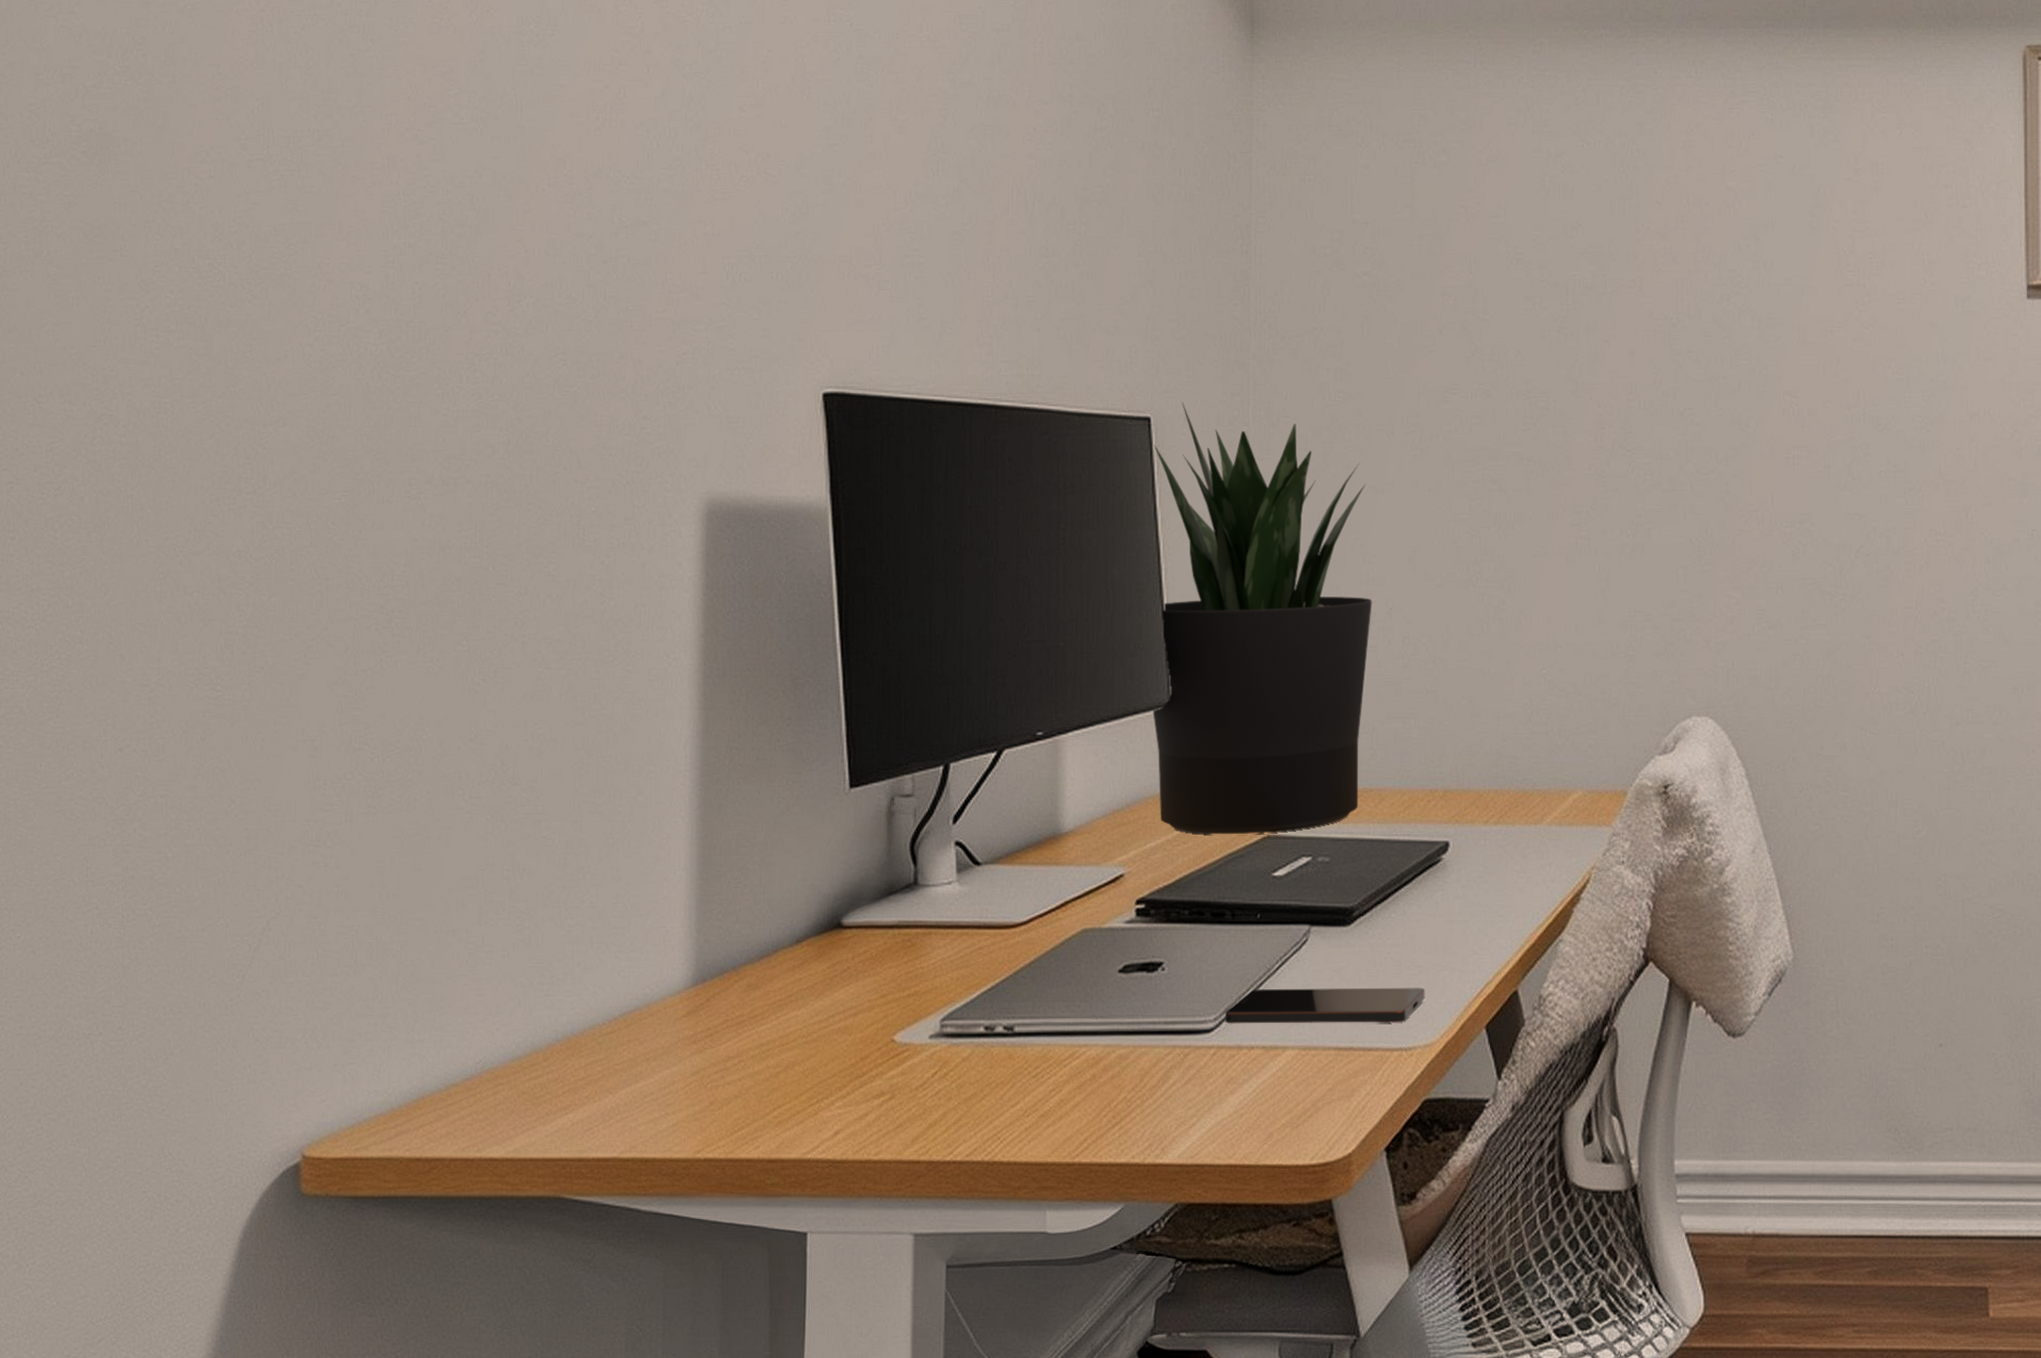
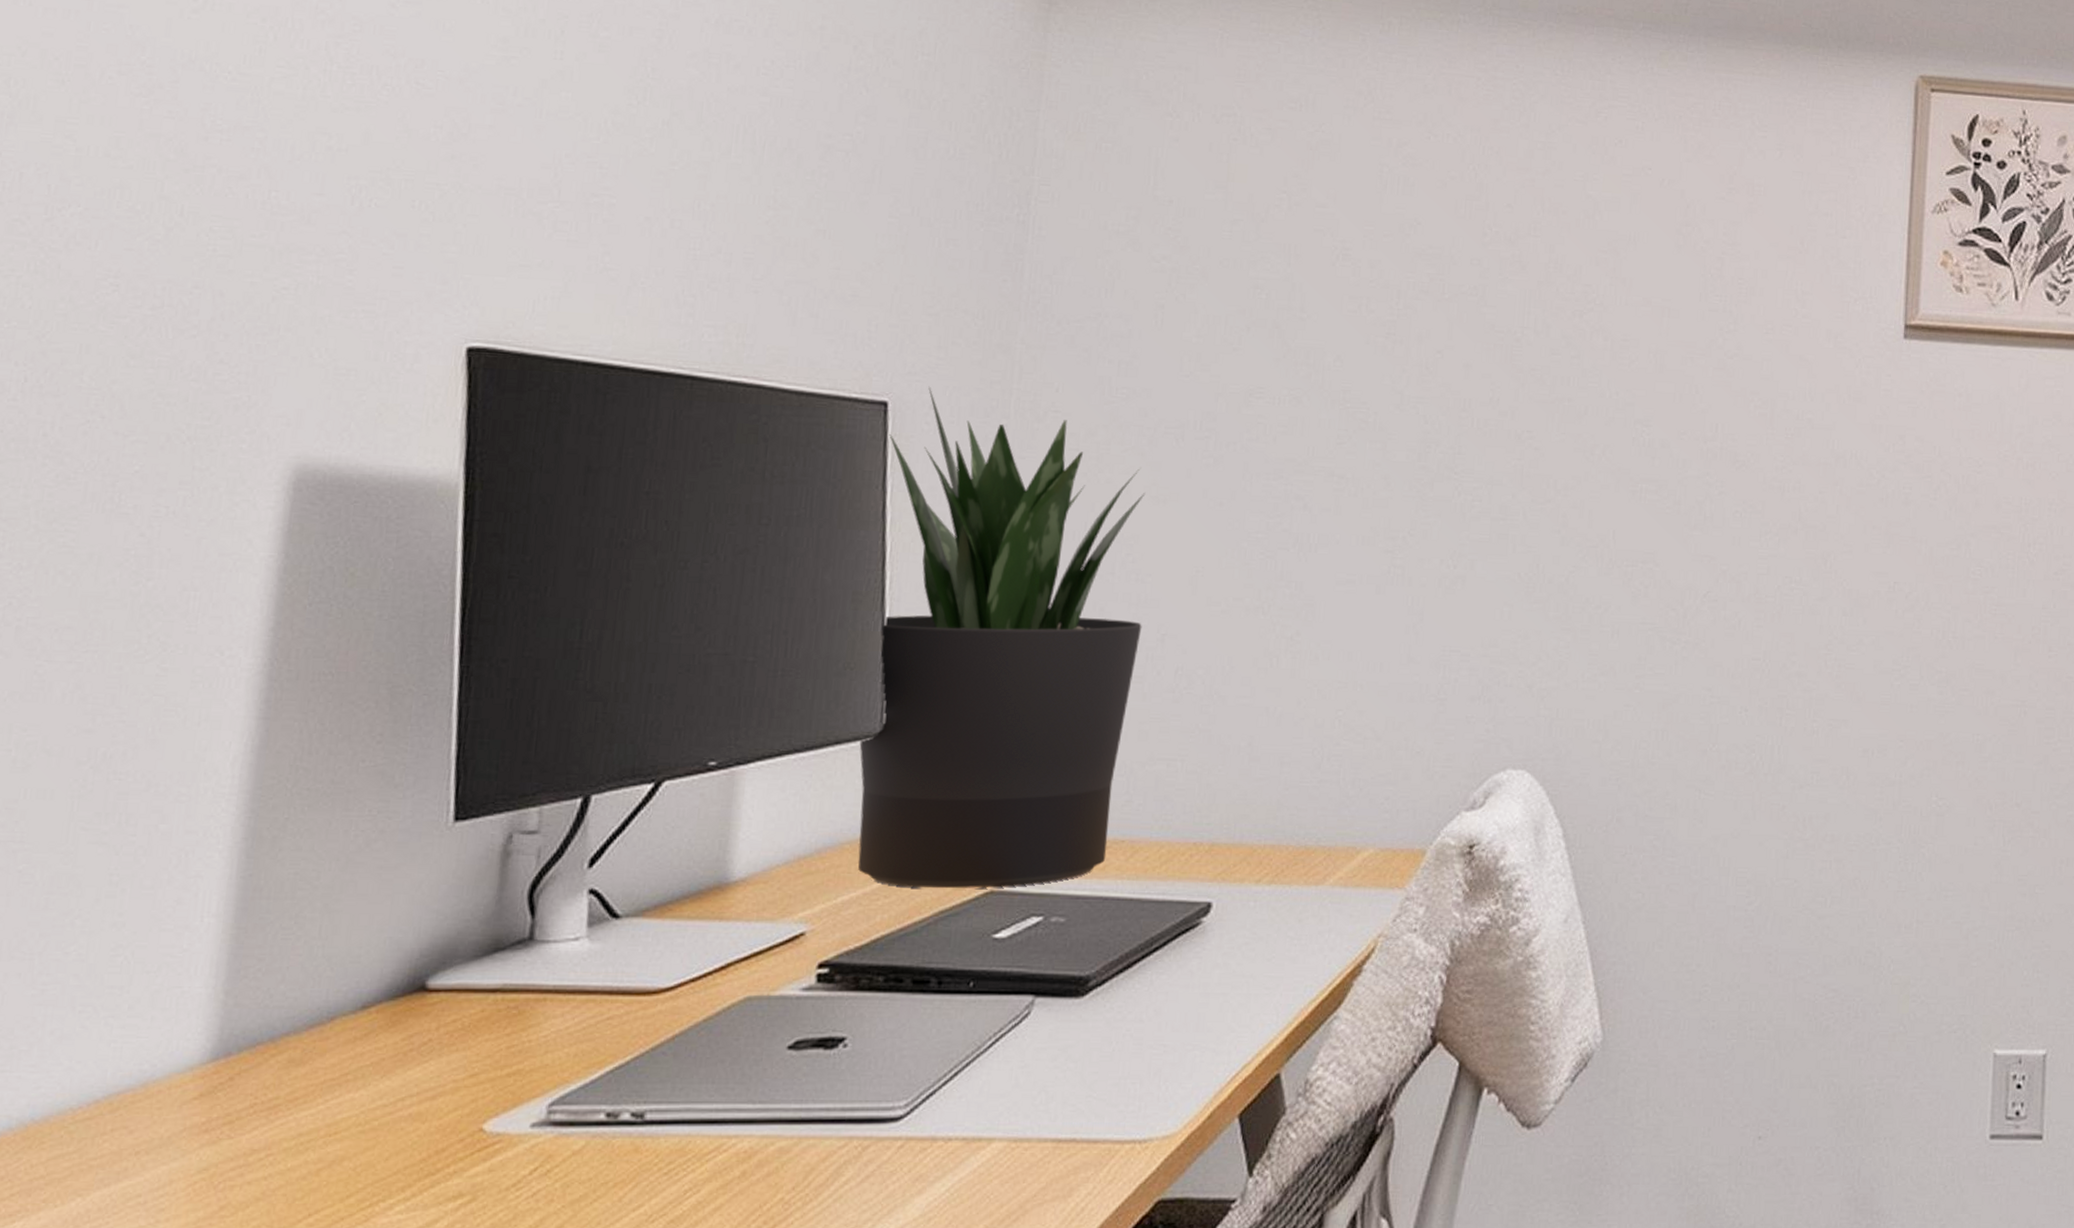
phone: present [1225,987,1425,1024] -> none [918,1069,1169,1111]

